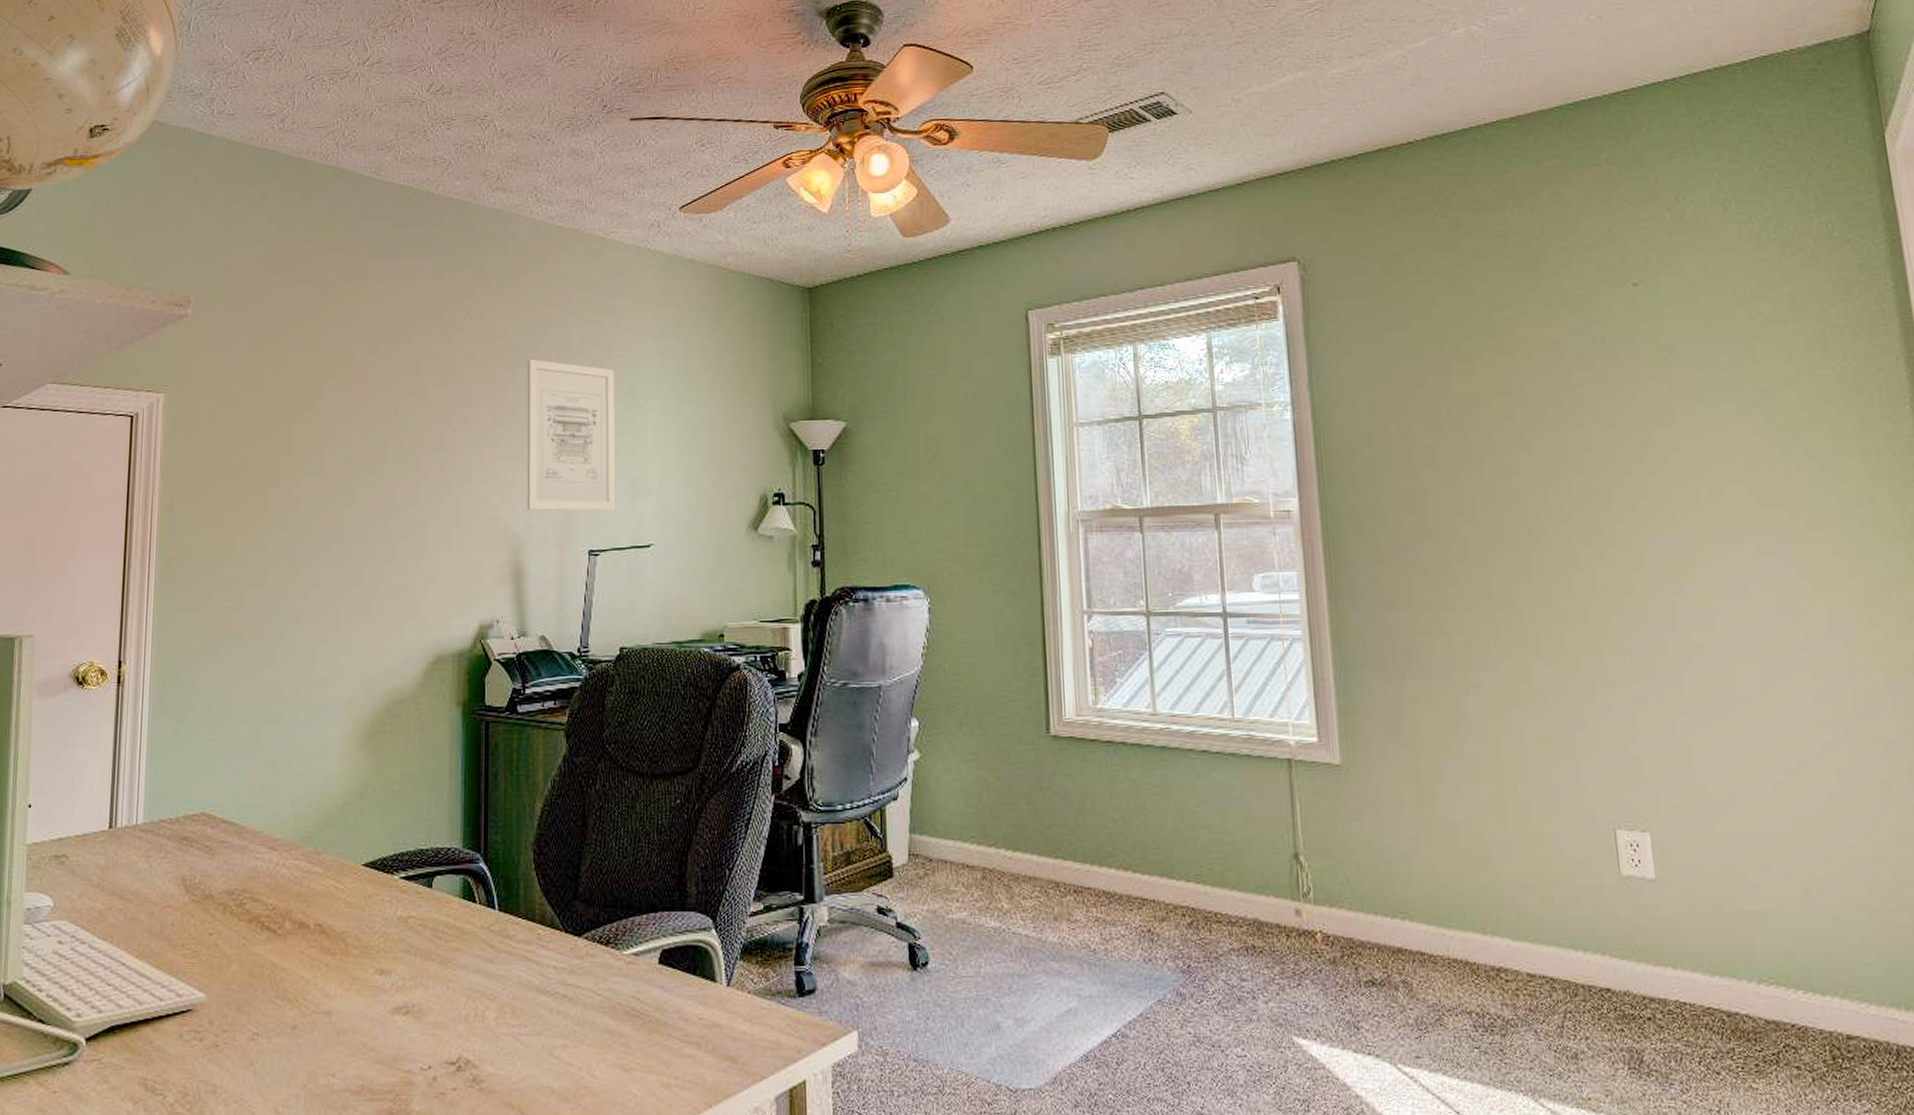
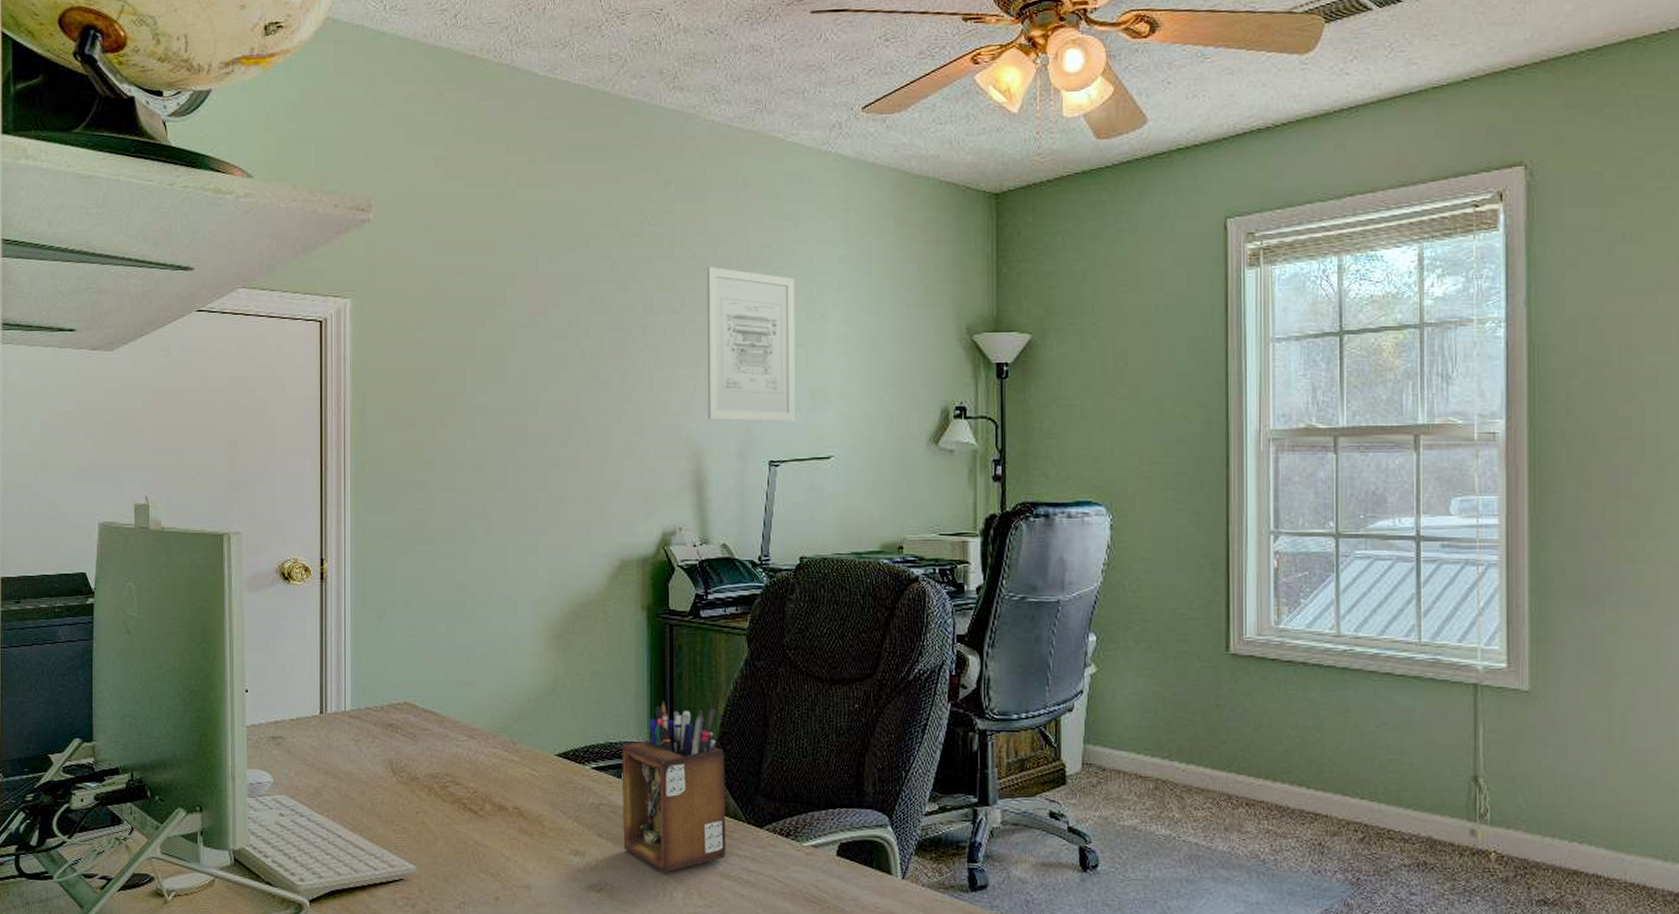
desk organizer: none [432,802,543,990] -> present [622,701,727,873]

